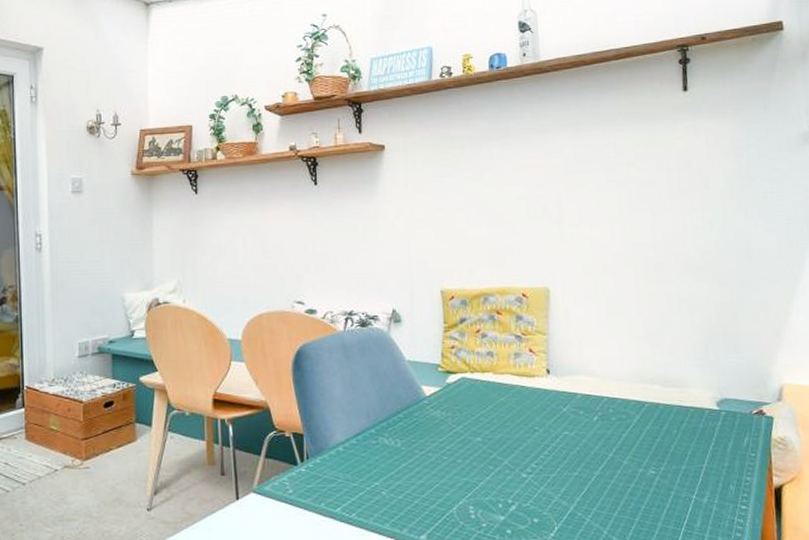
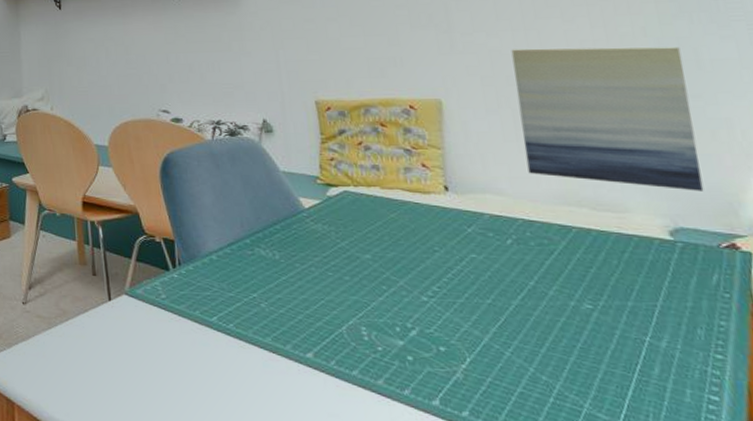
wall art: none [609,238,744,366] -> present [511,47,704,191]

